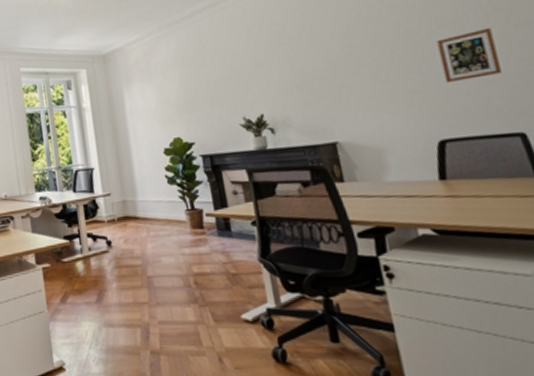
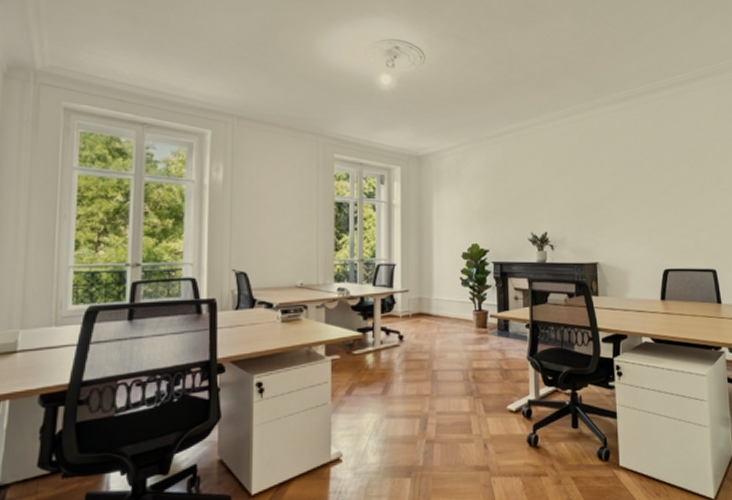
picture frame: present [436,27,502,82] -> none [673,187,708,225]

